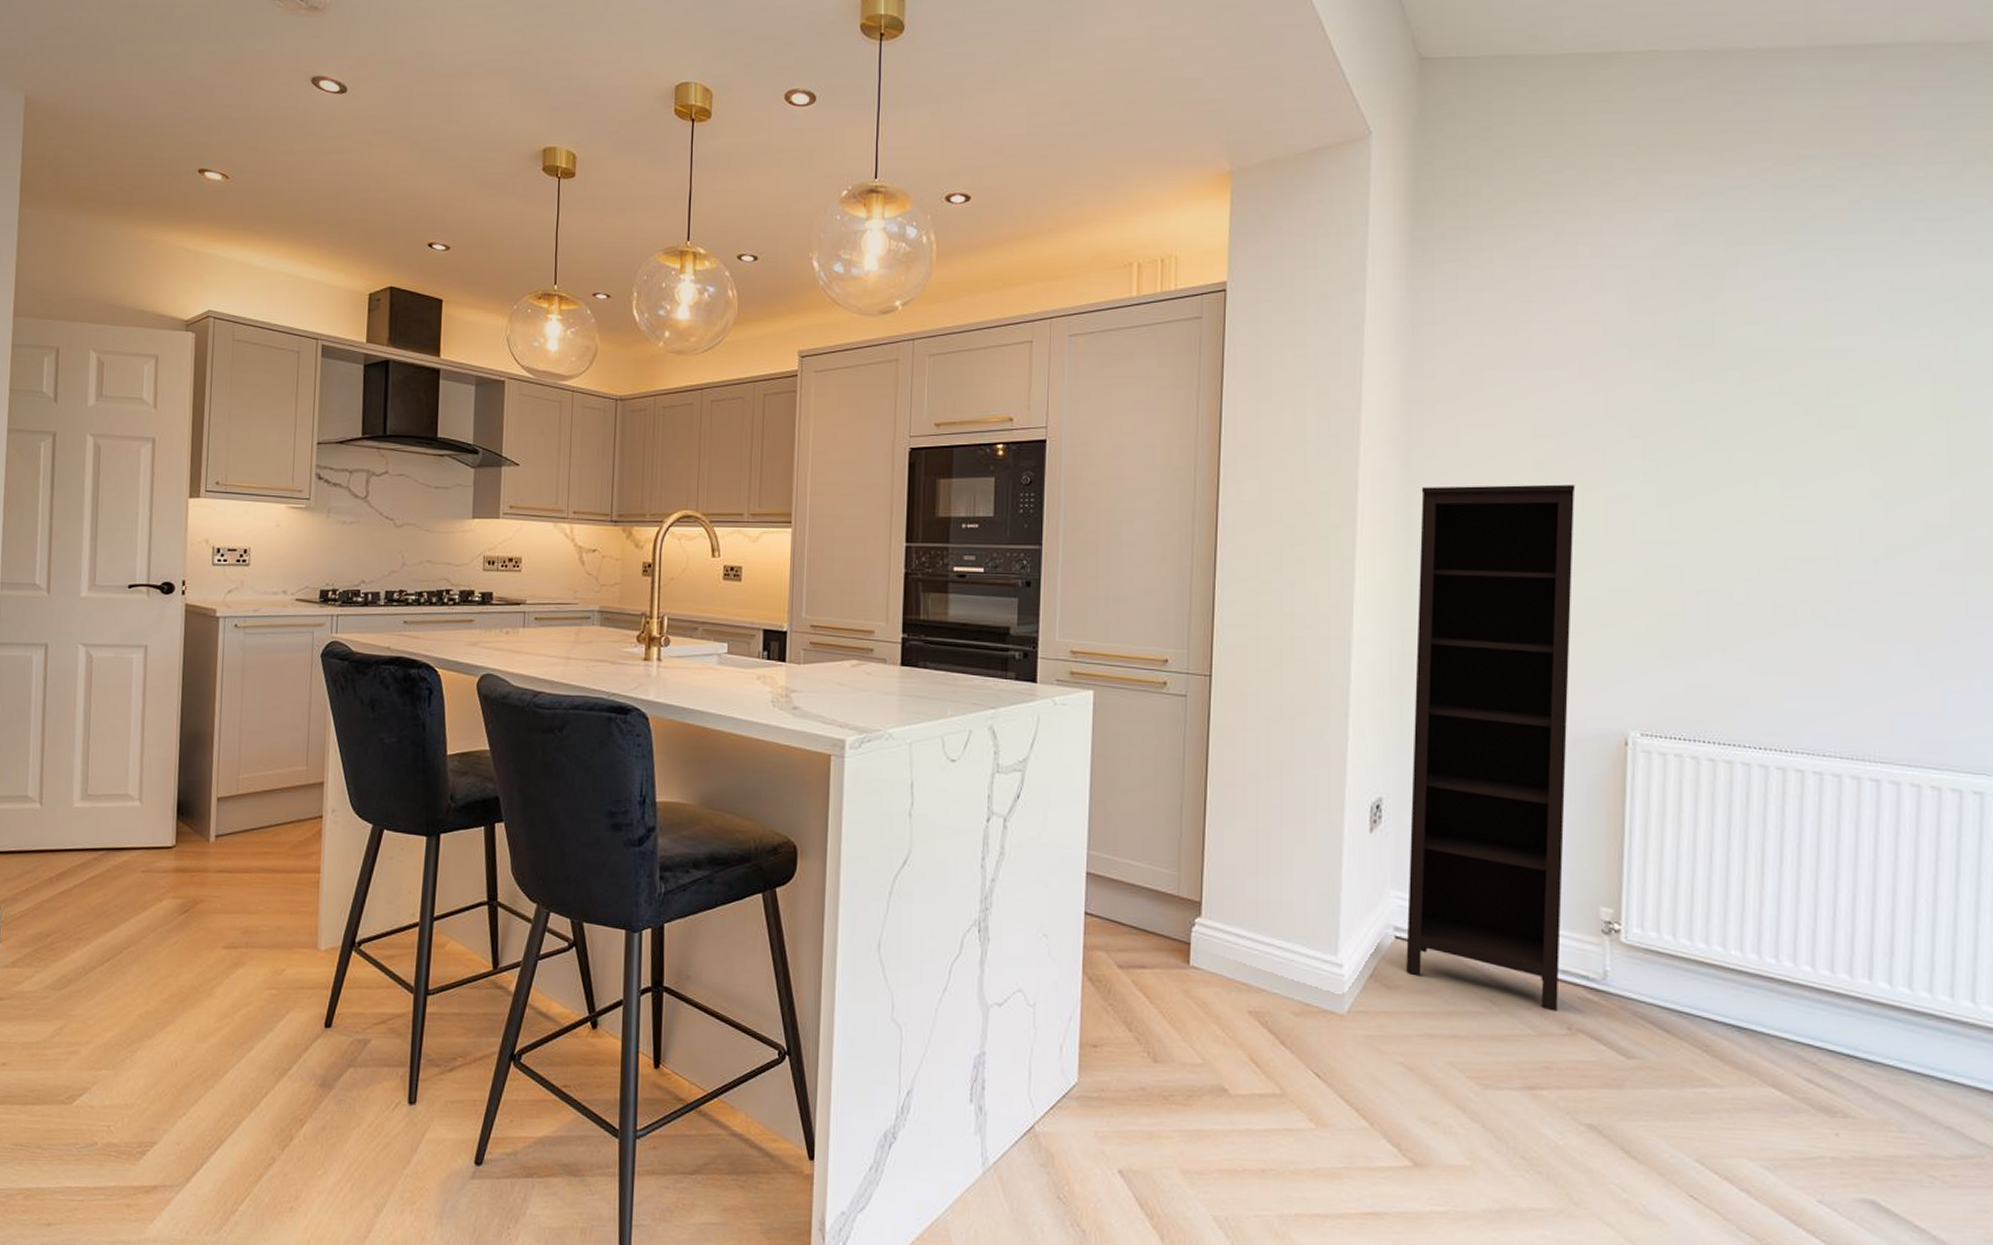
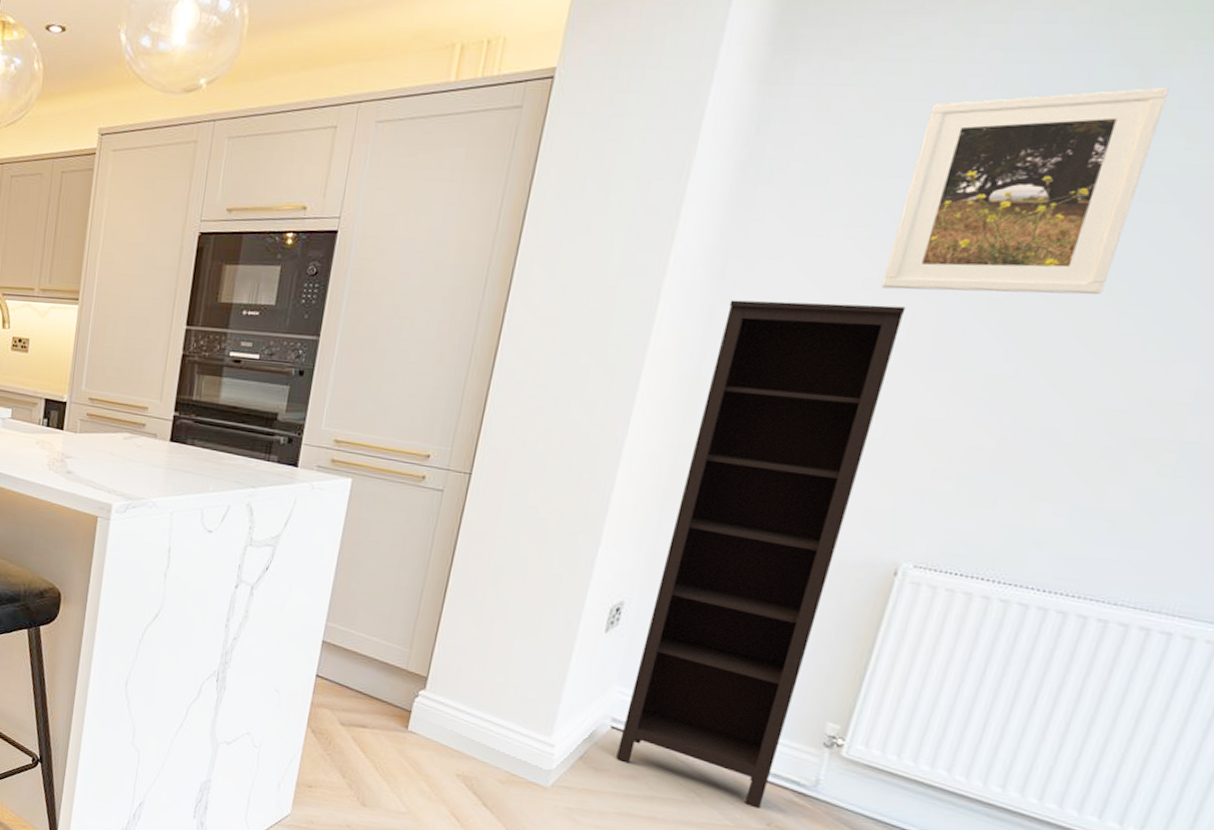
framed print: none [1549,284,1740,469] -> present [881,87,1169,295]

